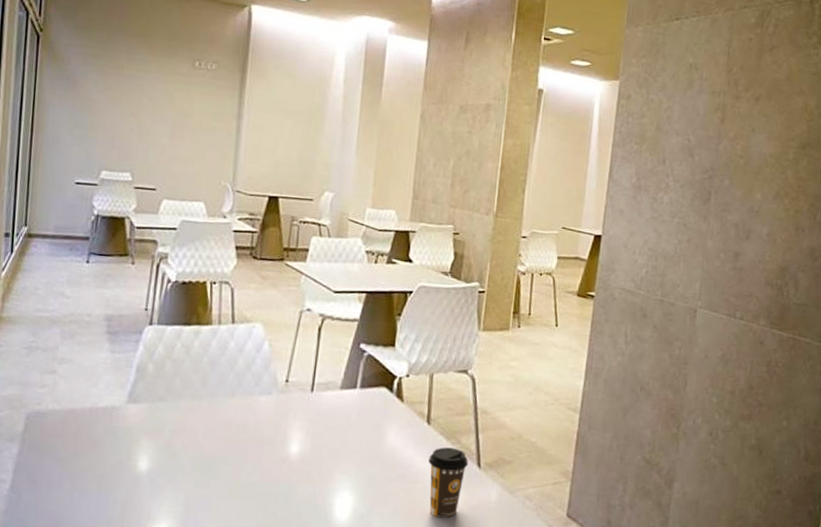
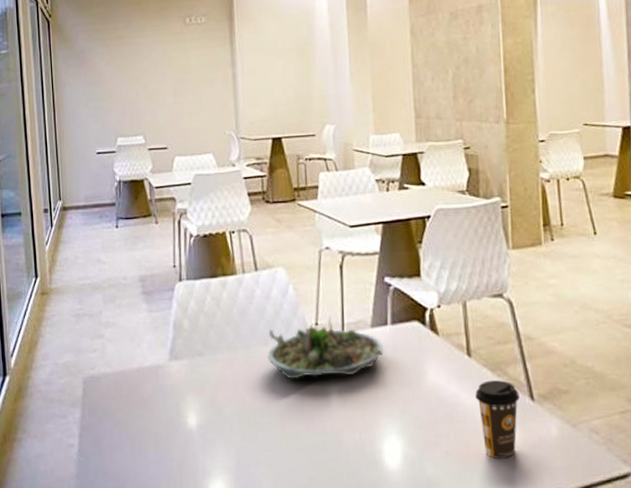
succulent planter: none [232,374,349,432] -> present [267,316,383,380]

